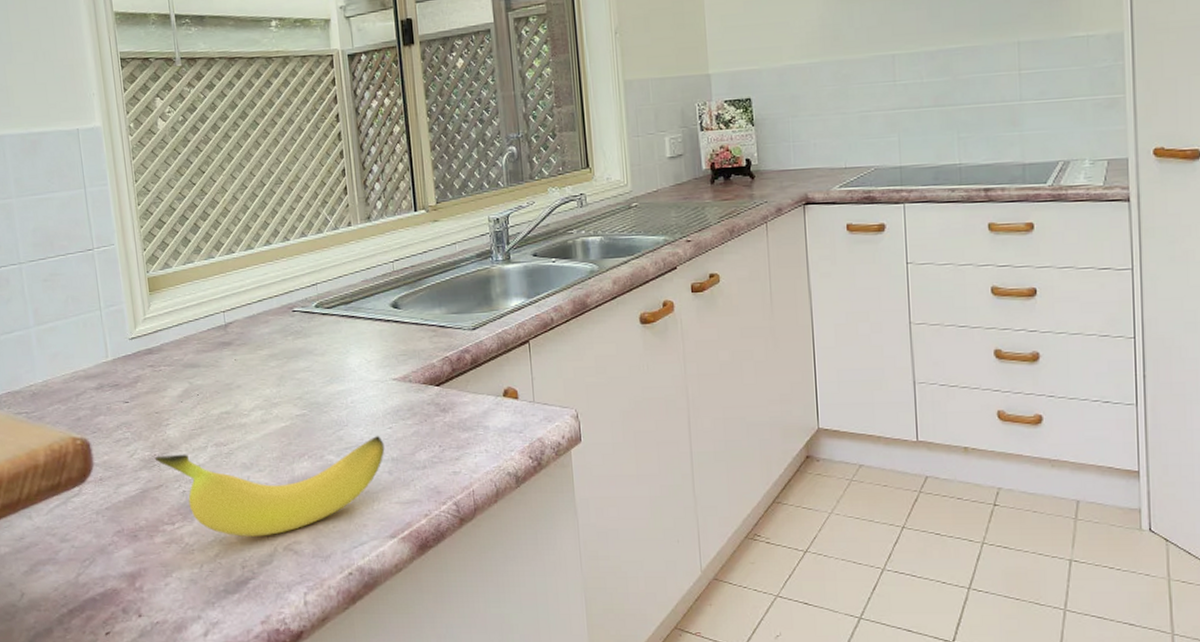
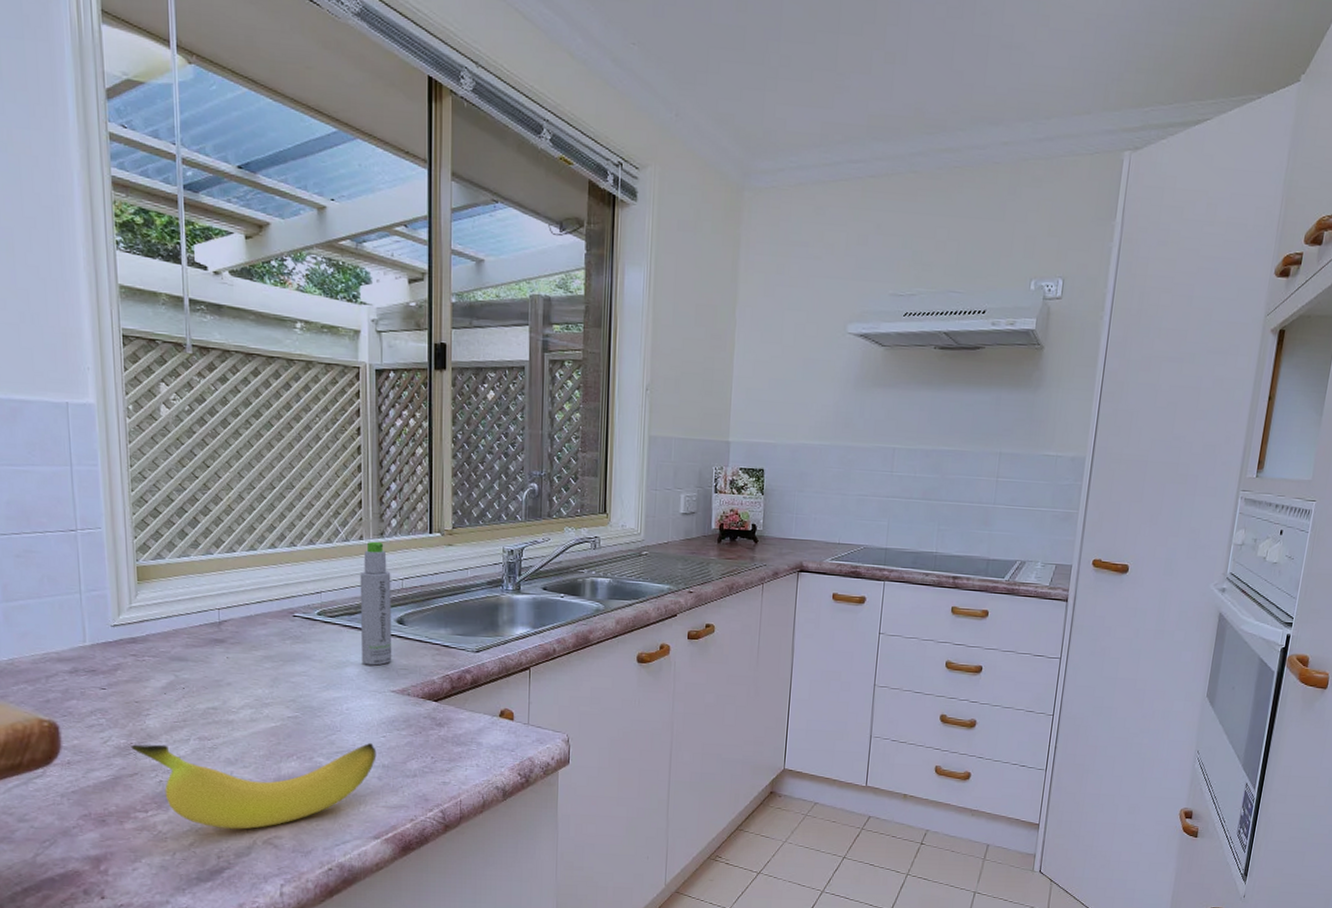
bottle: none [351,226,391,354] -> present [360,541,392,666]

